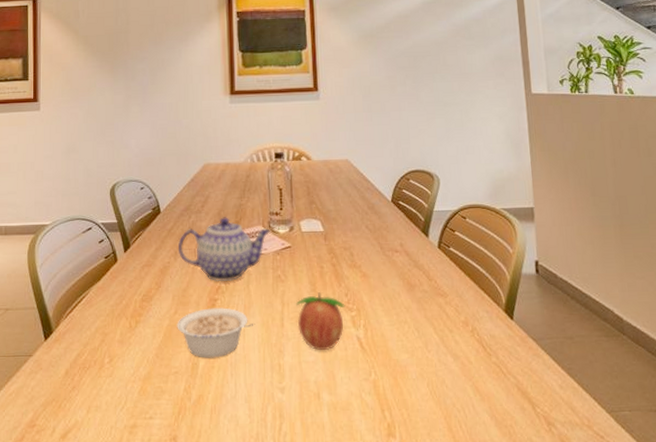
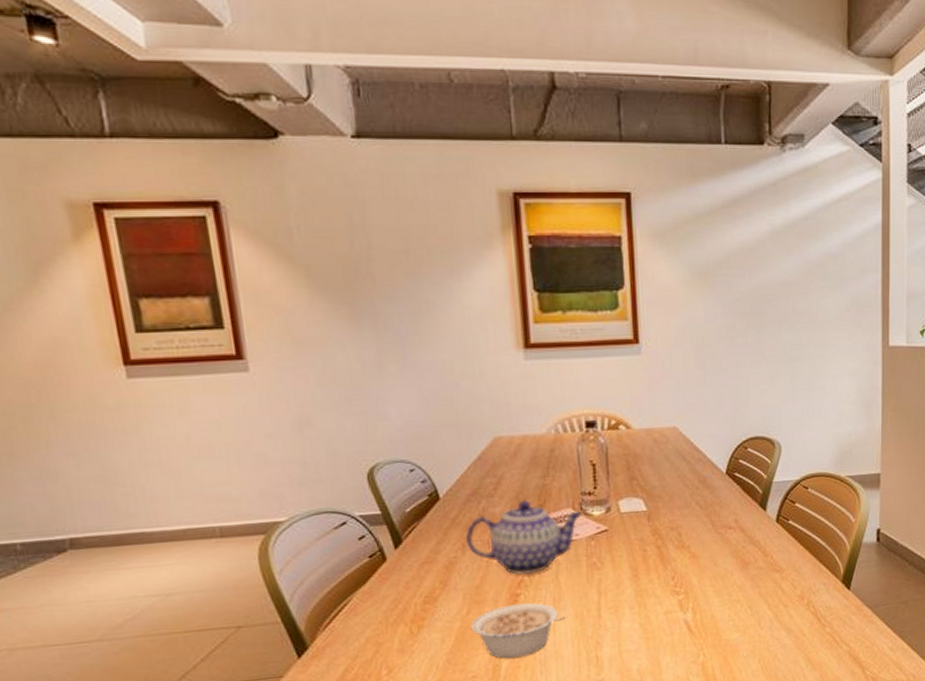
fruit: present [296,292,345,351] -> none [615,577,672,639]

